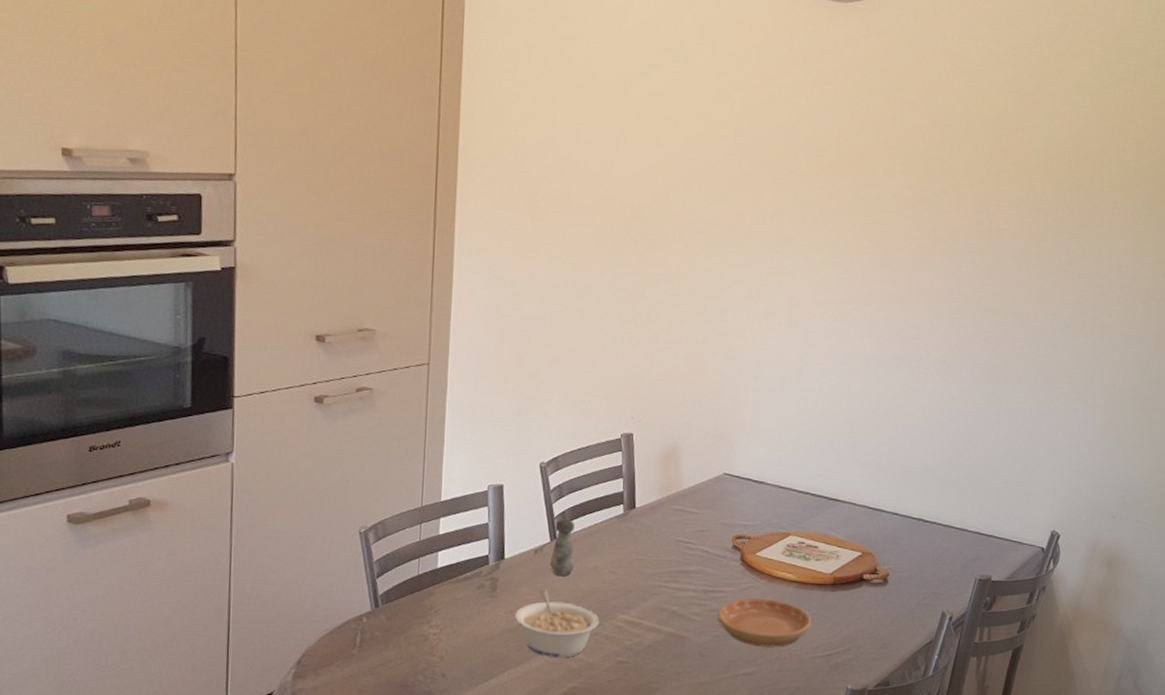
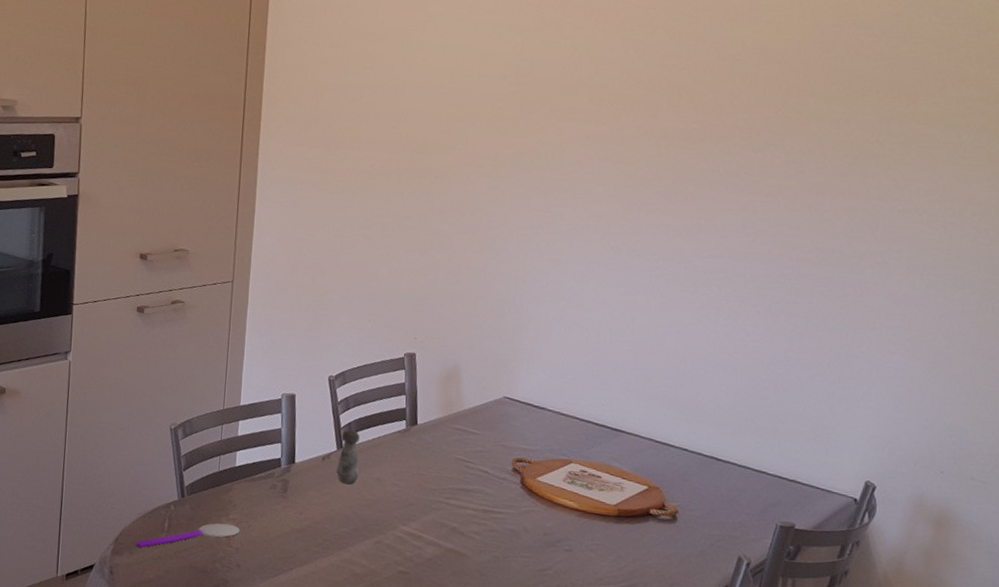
spoon: none [322,631,445,667] -> present [135,523,240,548]
legume: present [515,589,600,657] -> none [303,494,382,562]
saucer: present [718,598,812,647] -> none [497,522,595,575]

